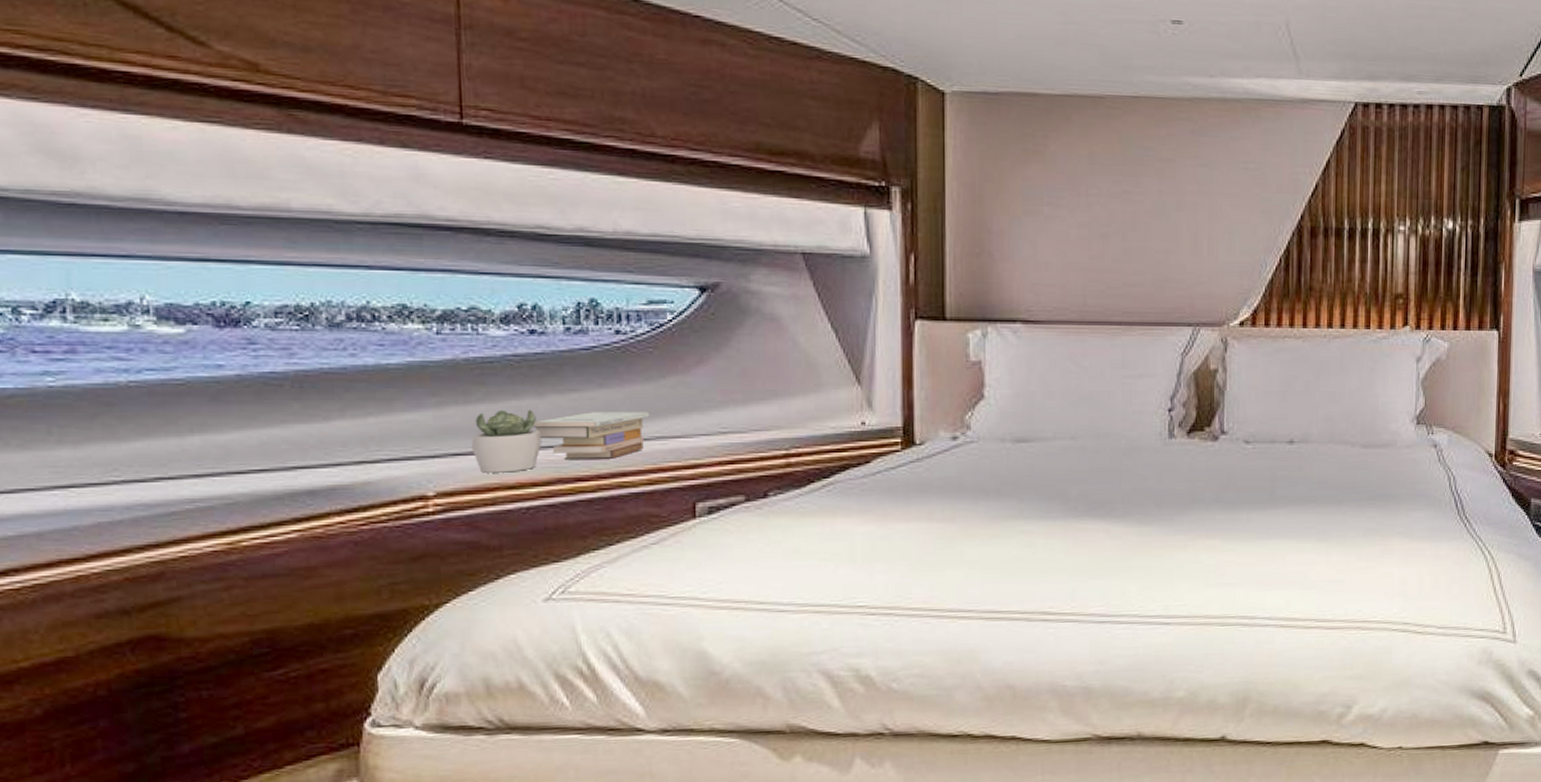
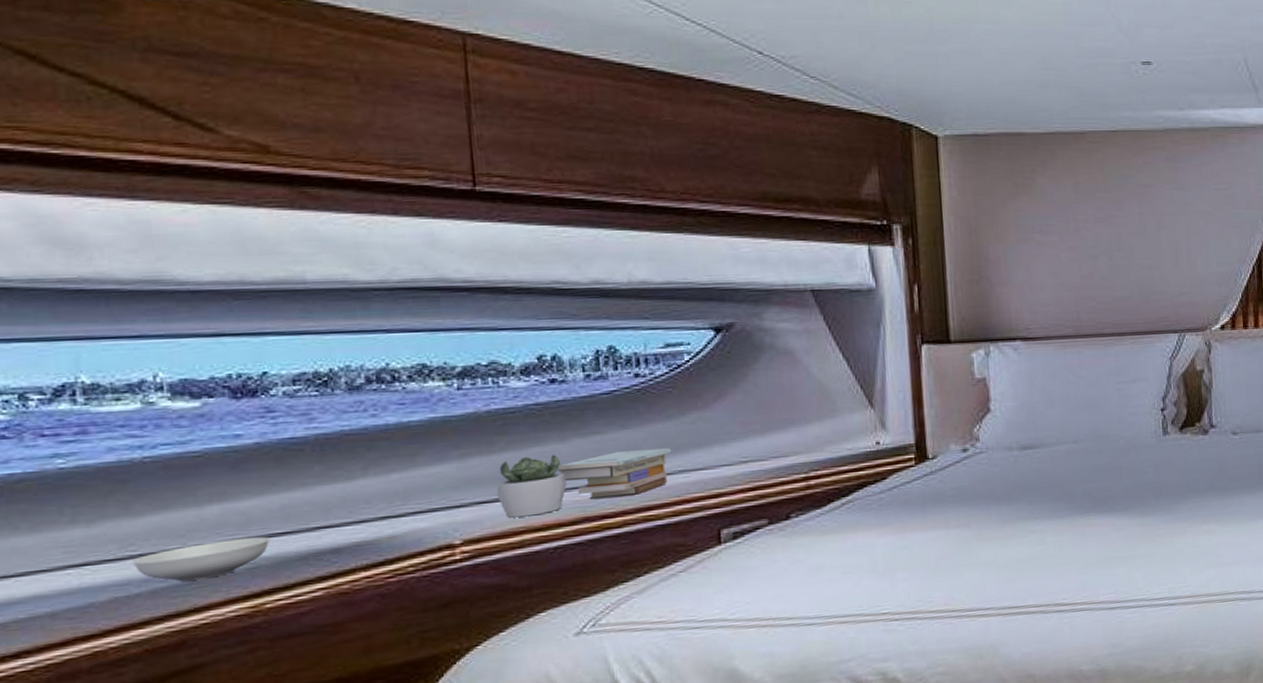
bowl: none [115,472,248,511] -> present [132,536,270,581]

